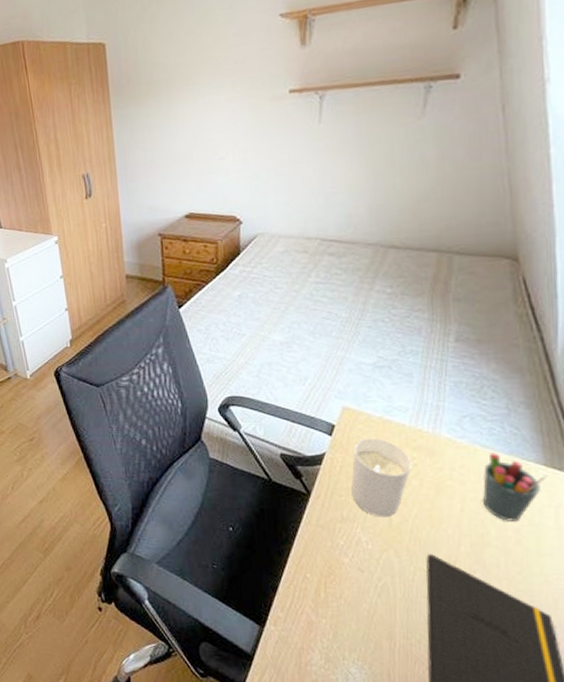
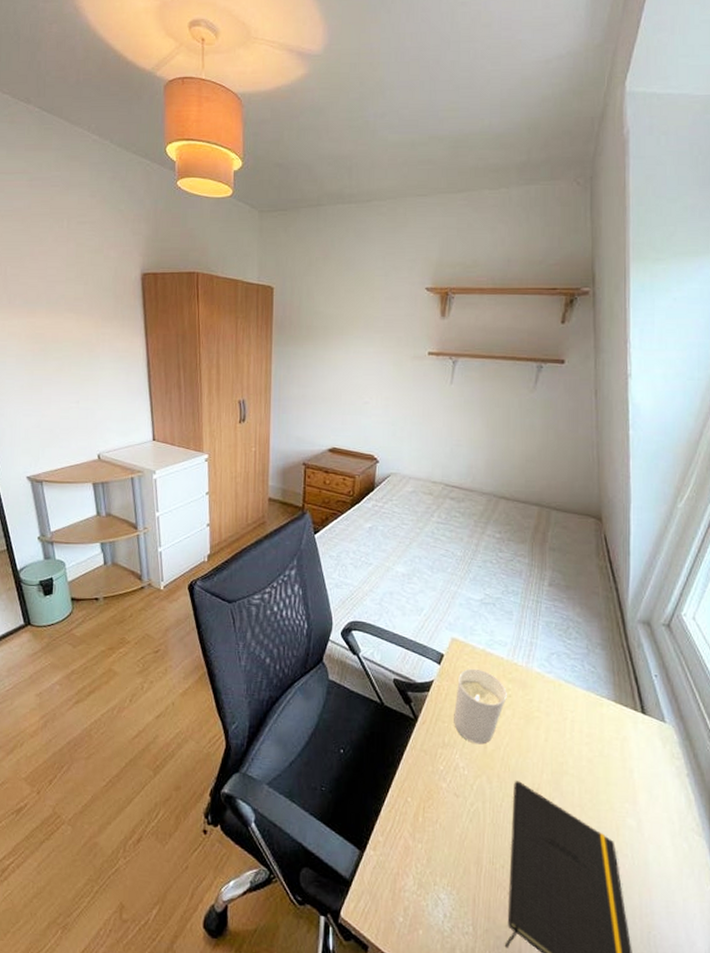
pen holder: present [483,452,548,522] -> none [564,688,617,752]

